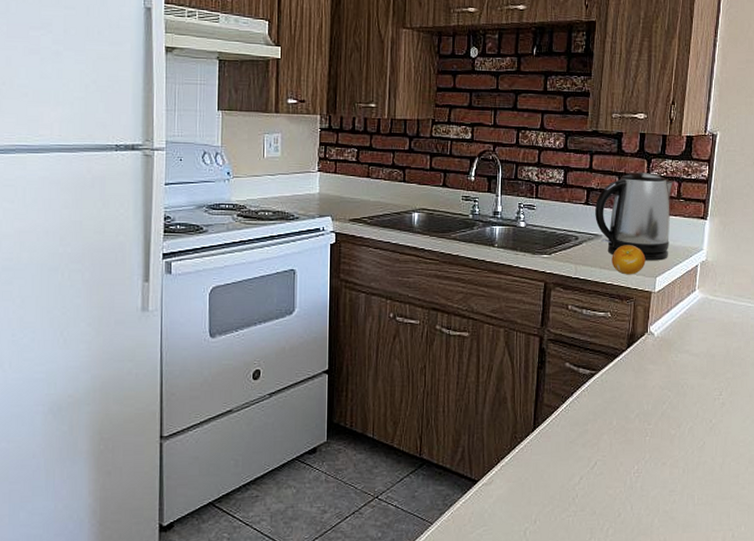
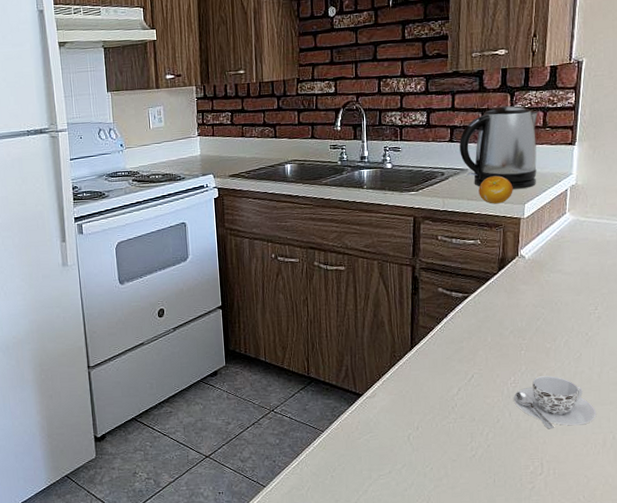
teacup: none [636,465,717,525] -> present [514,376,597,429]

